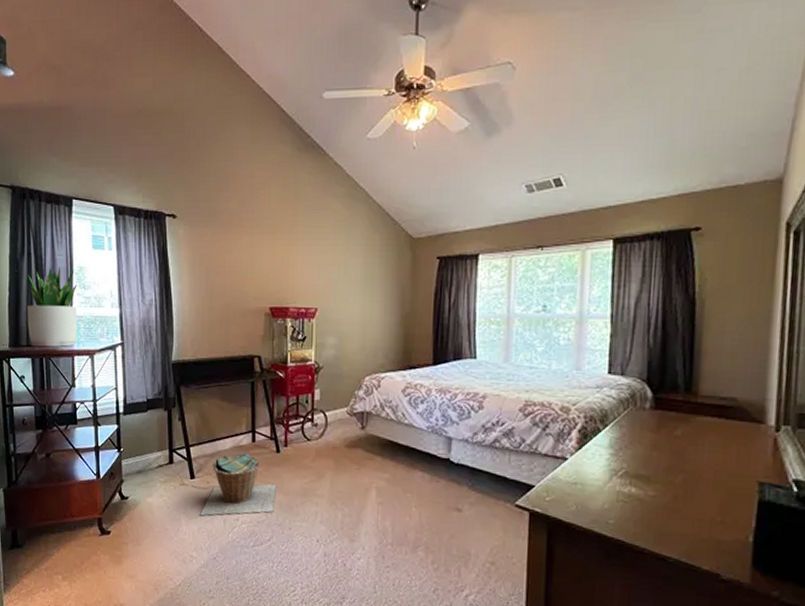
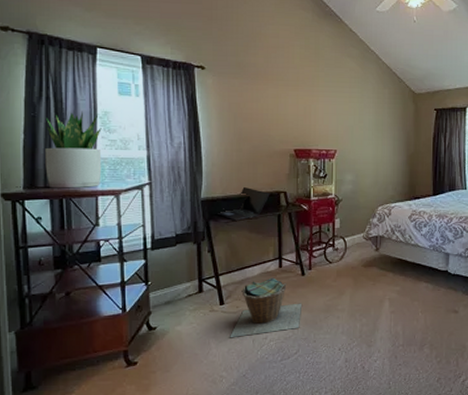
laptop: none [187,350,243,387] -> present [217,187,270,221]

